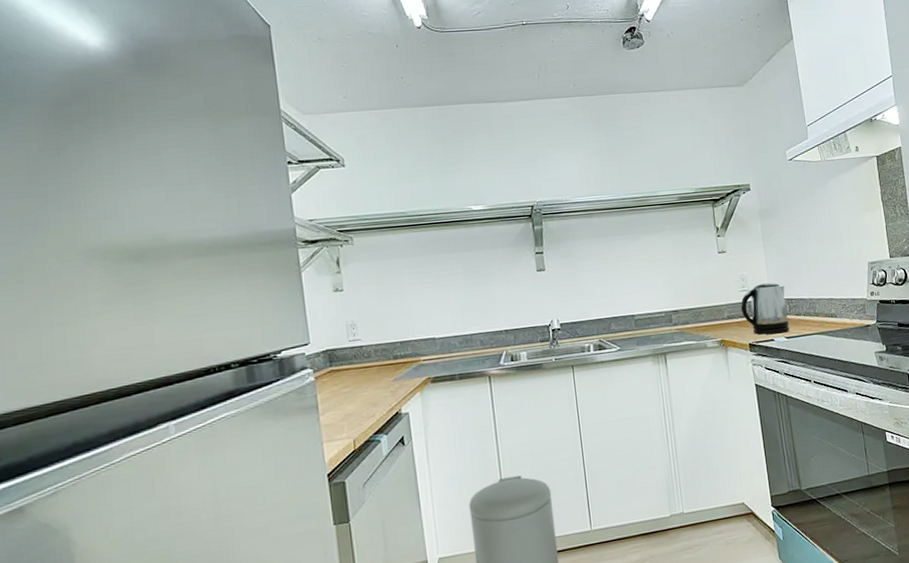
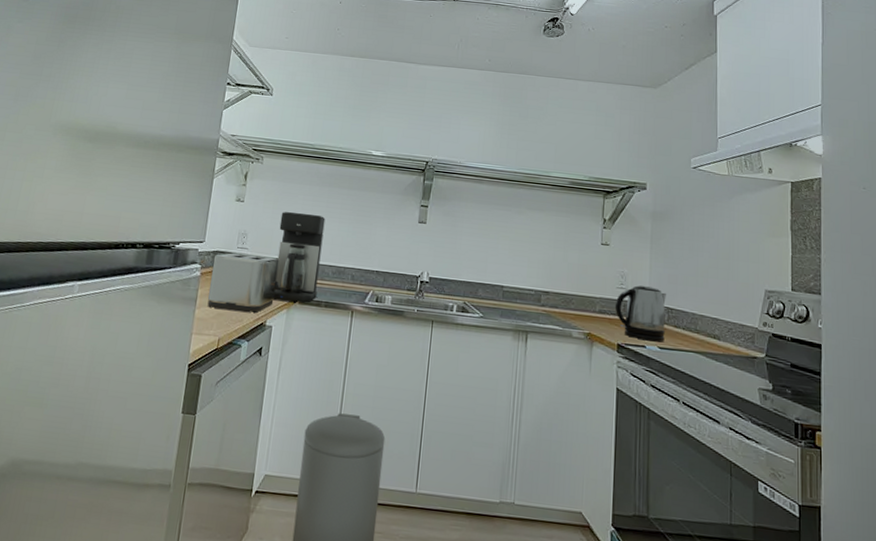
toaster: none [325,341,406,411] -> present [207,253,280,313]
coffee maker: none [388,287,449,385] -> present [273,212,326,304]

